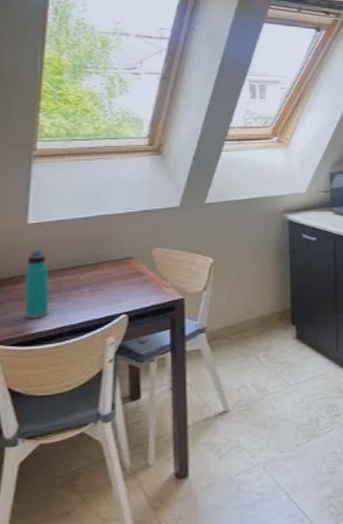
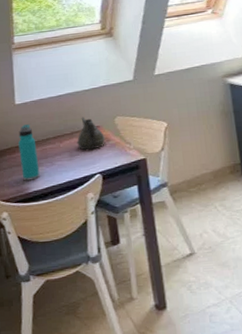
teapot: none [101,245,137,285] -> present [76,117,105,151]

